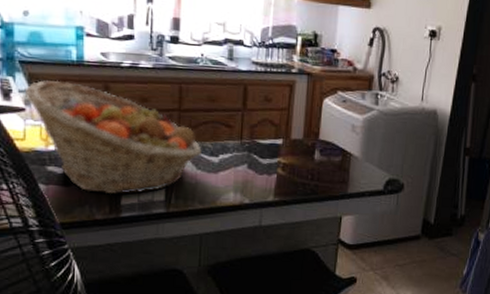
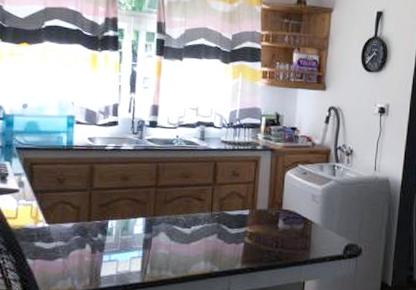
fruit basket: present [24,80,202,195] -> none [19,163,176,267]

